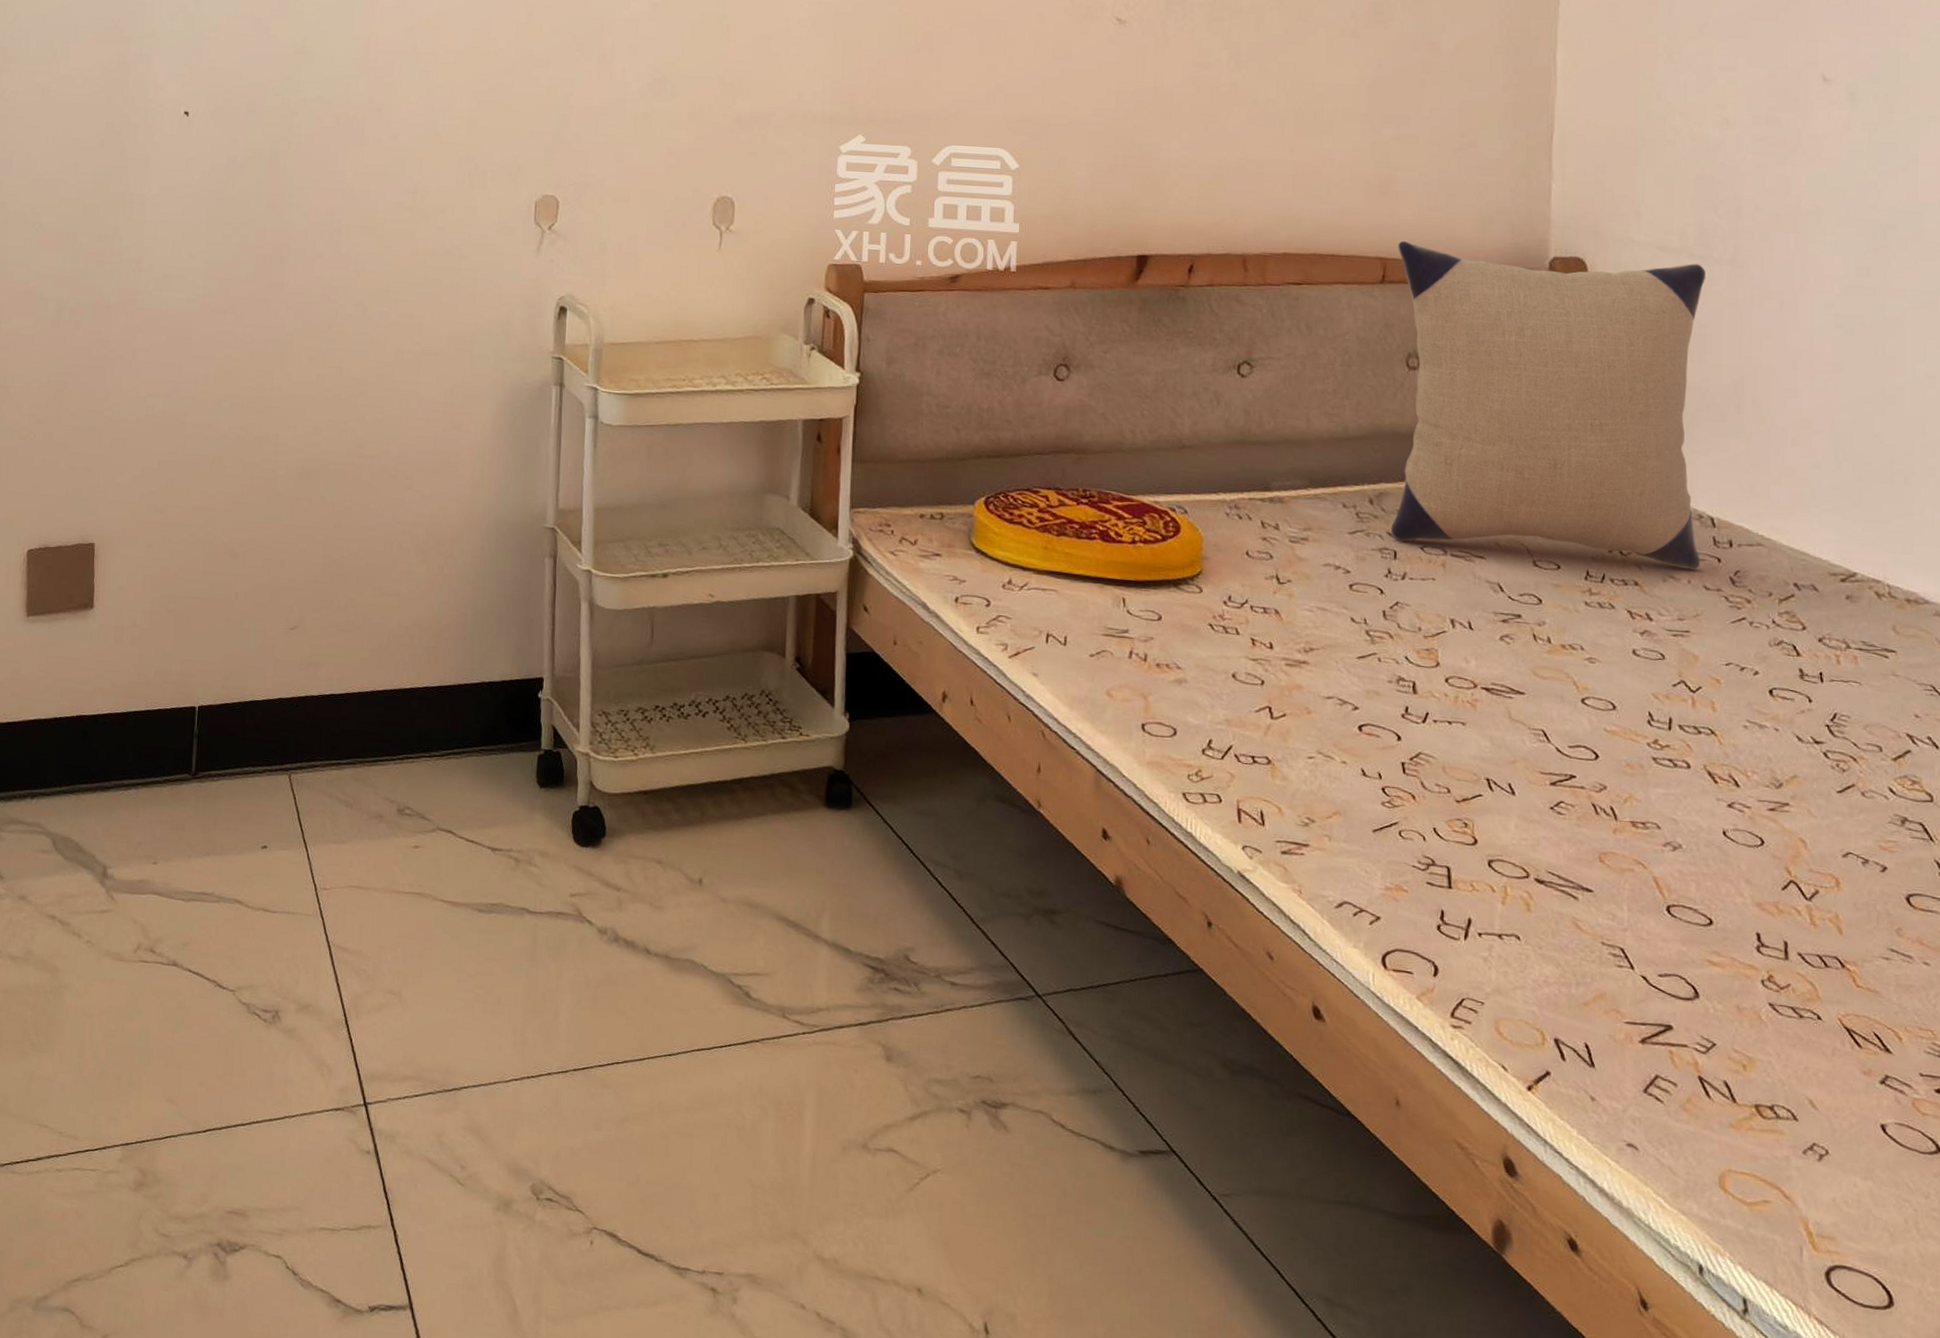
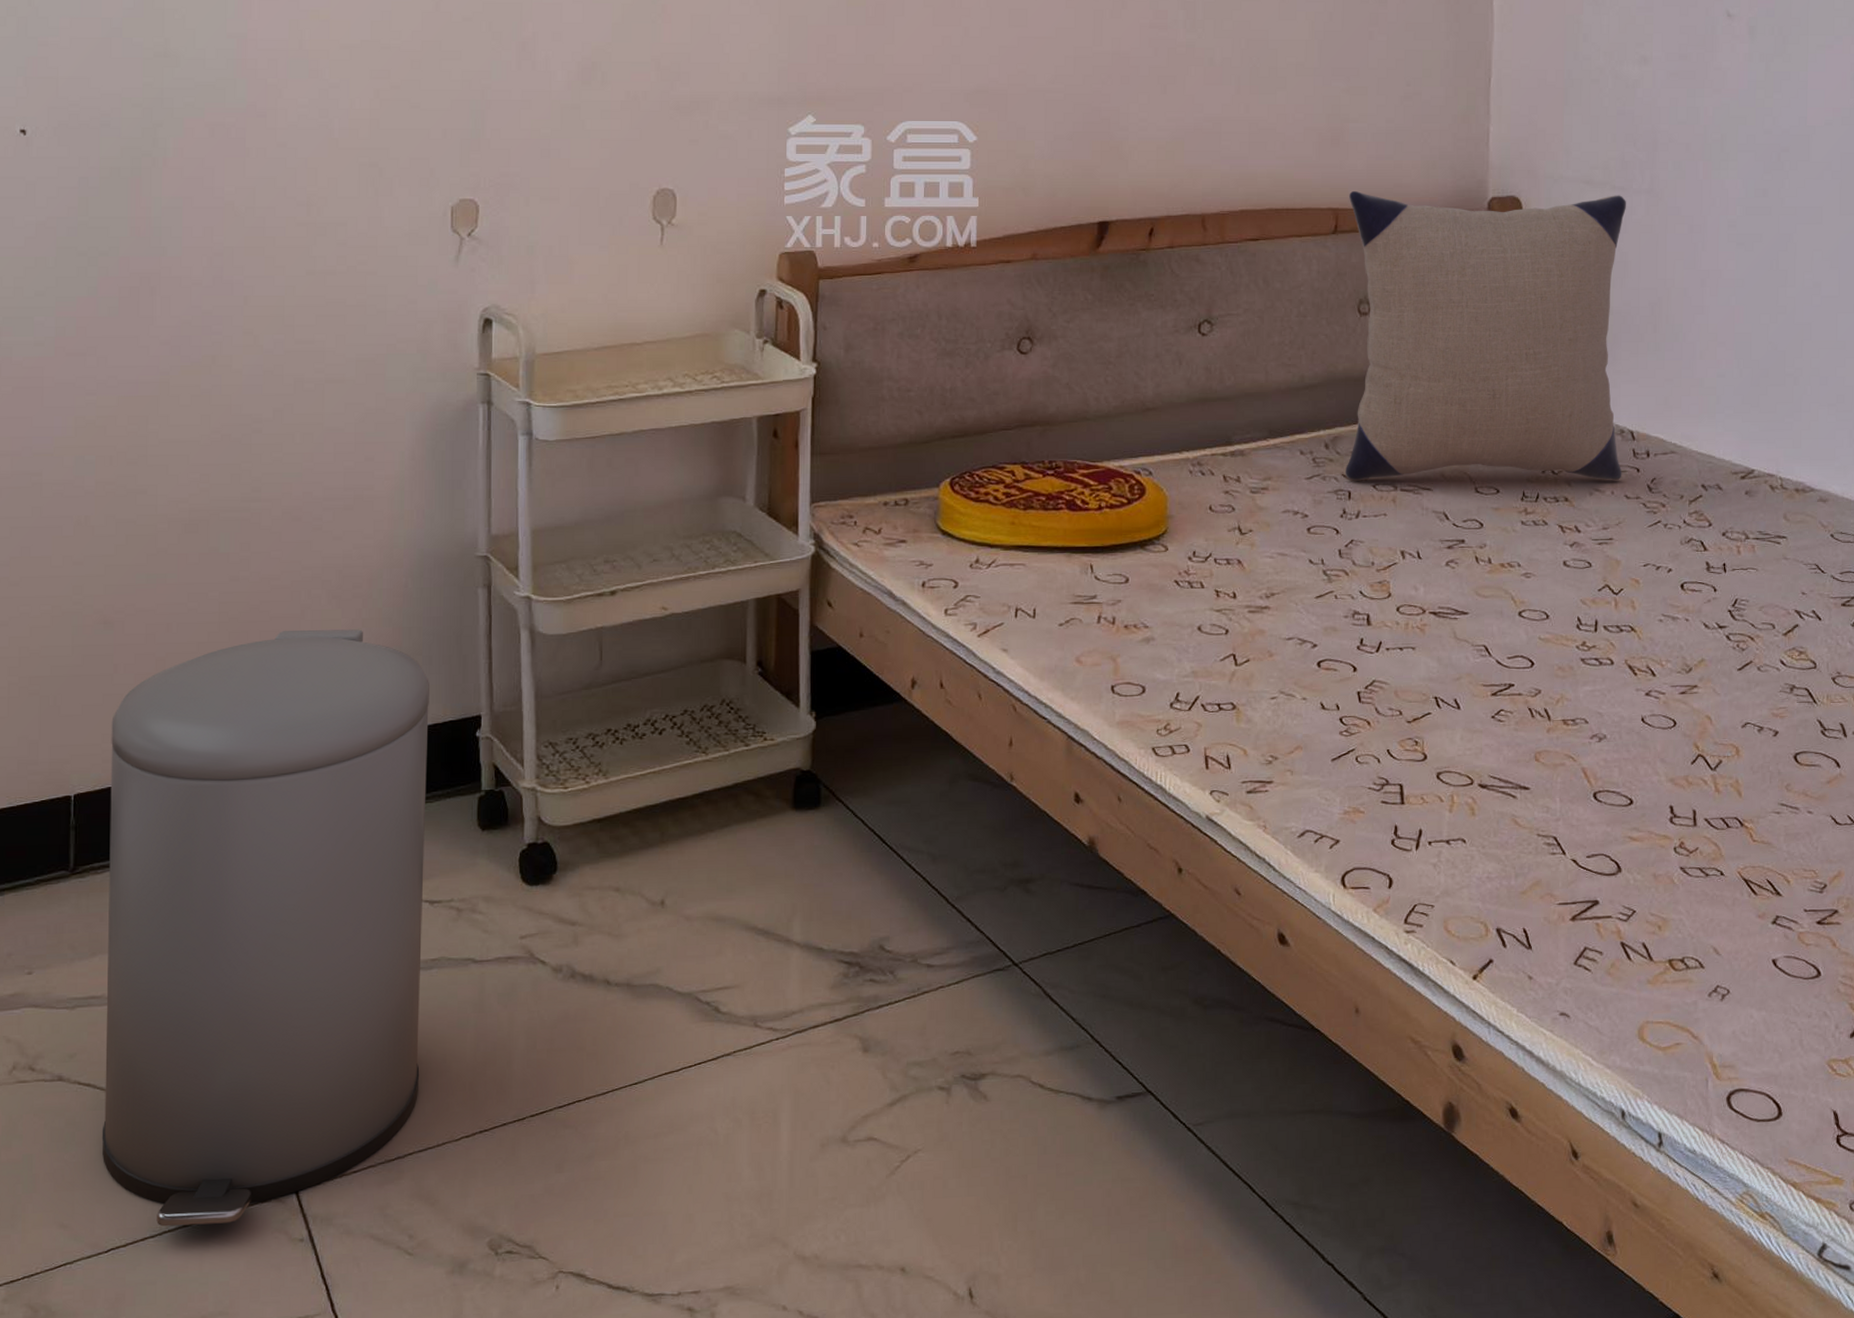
pedal bin: none [206,577,499,1124] -> present [101,629,429,1227]

